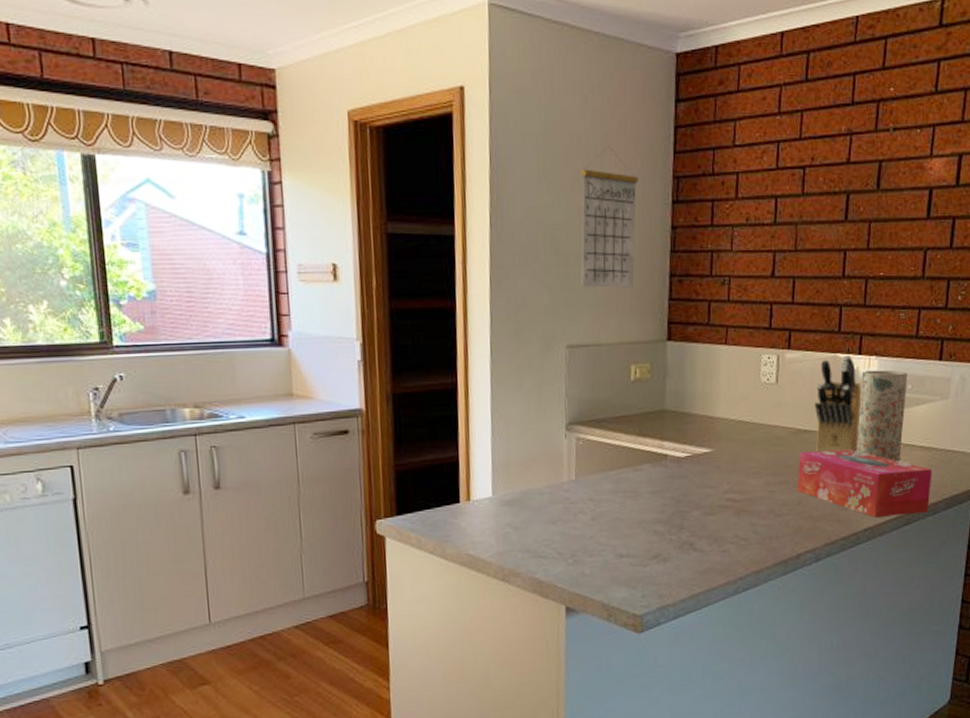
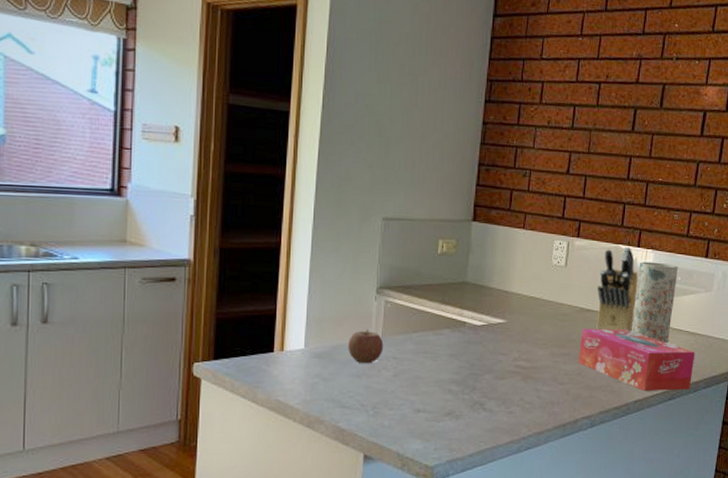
apple: none [539,470,579,509] -> present [348,329,384,364]
calendar: present [581,145,638,288] -> none [400,47,457,172]

